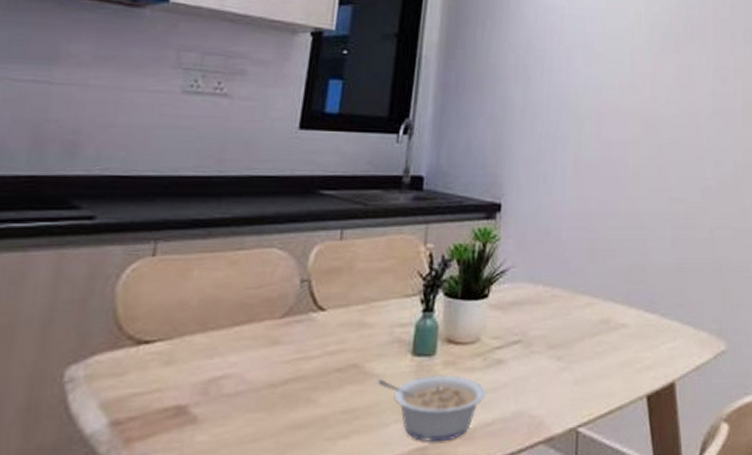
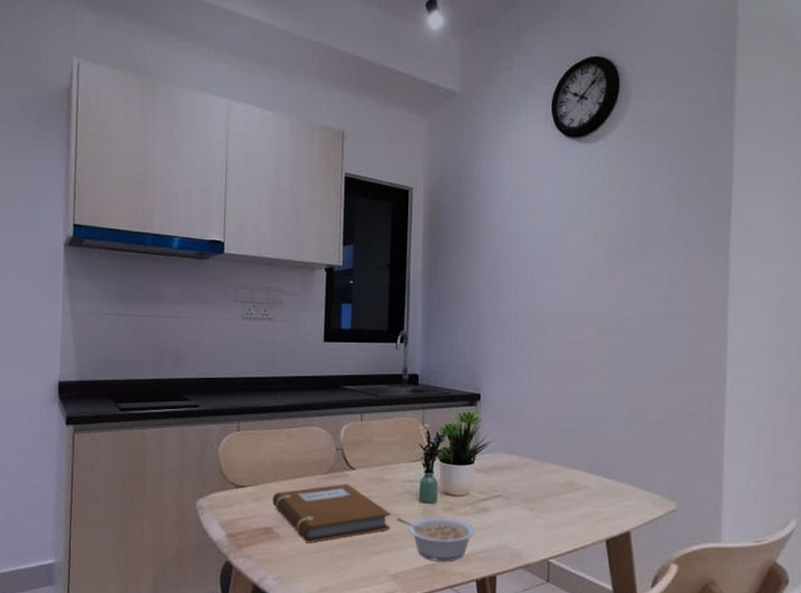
notebook: none [193,332,371,427] -> present [272,484,391,543]

